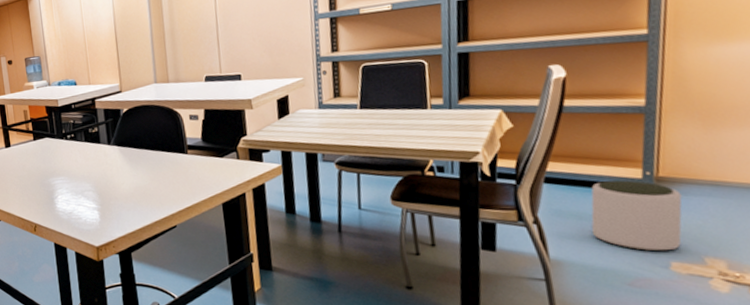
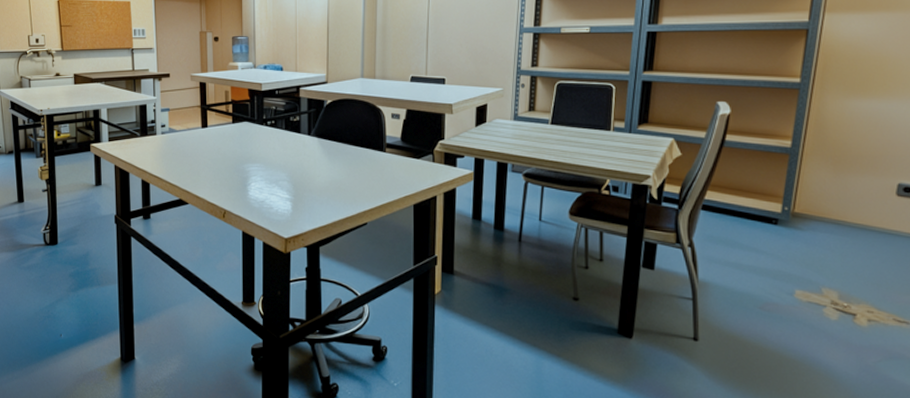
plant pot: present [591,180,683,252] -> none [735,213,810,280]

